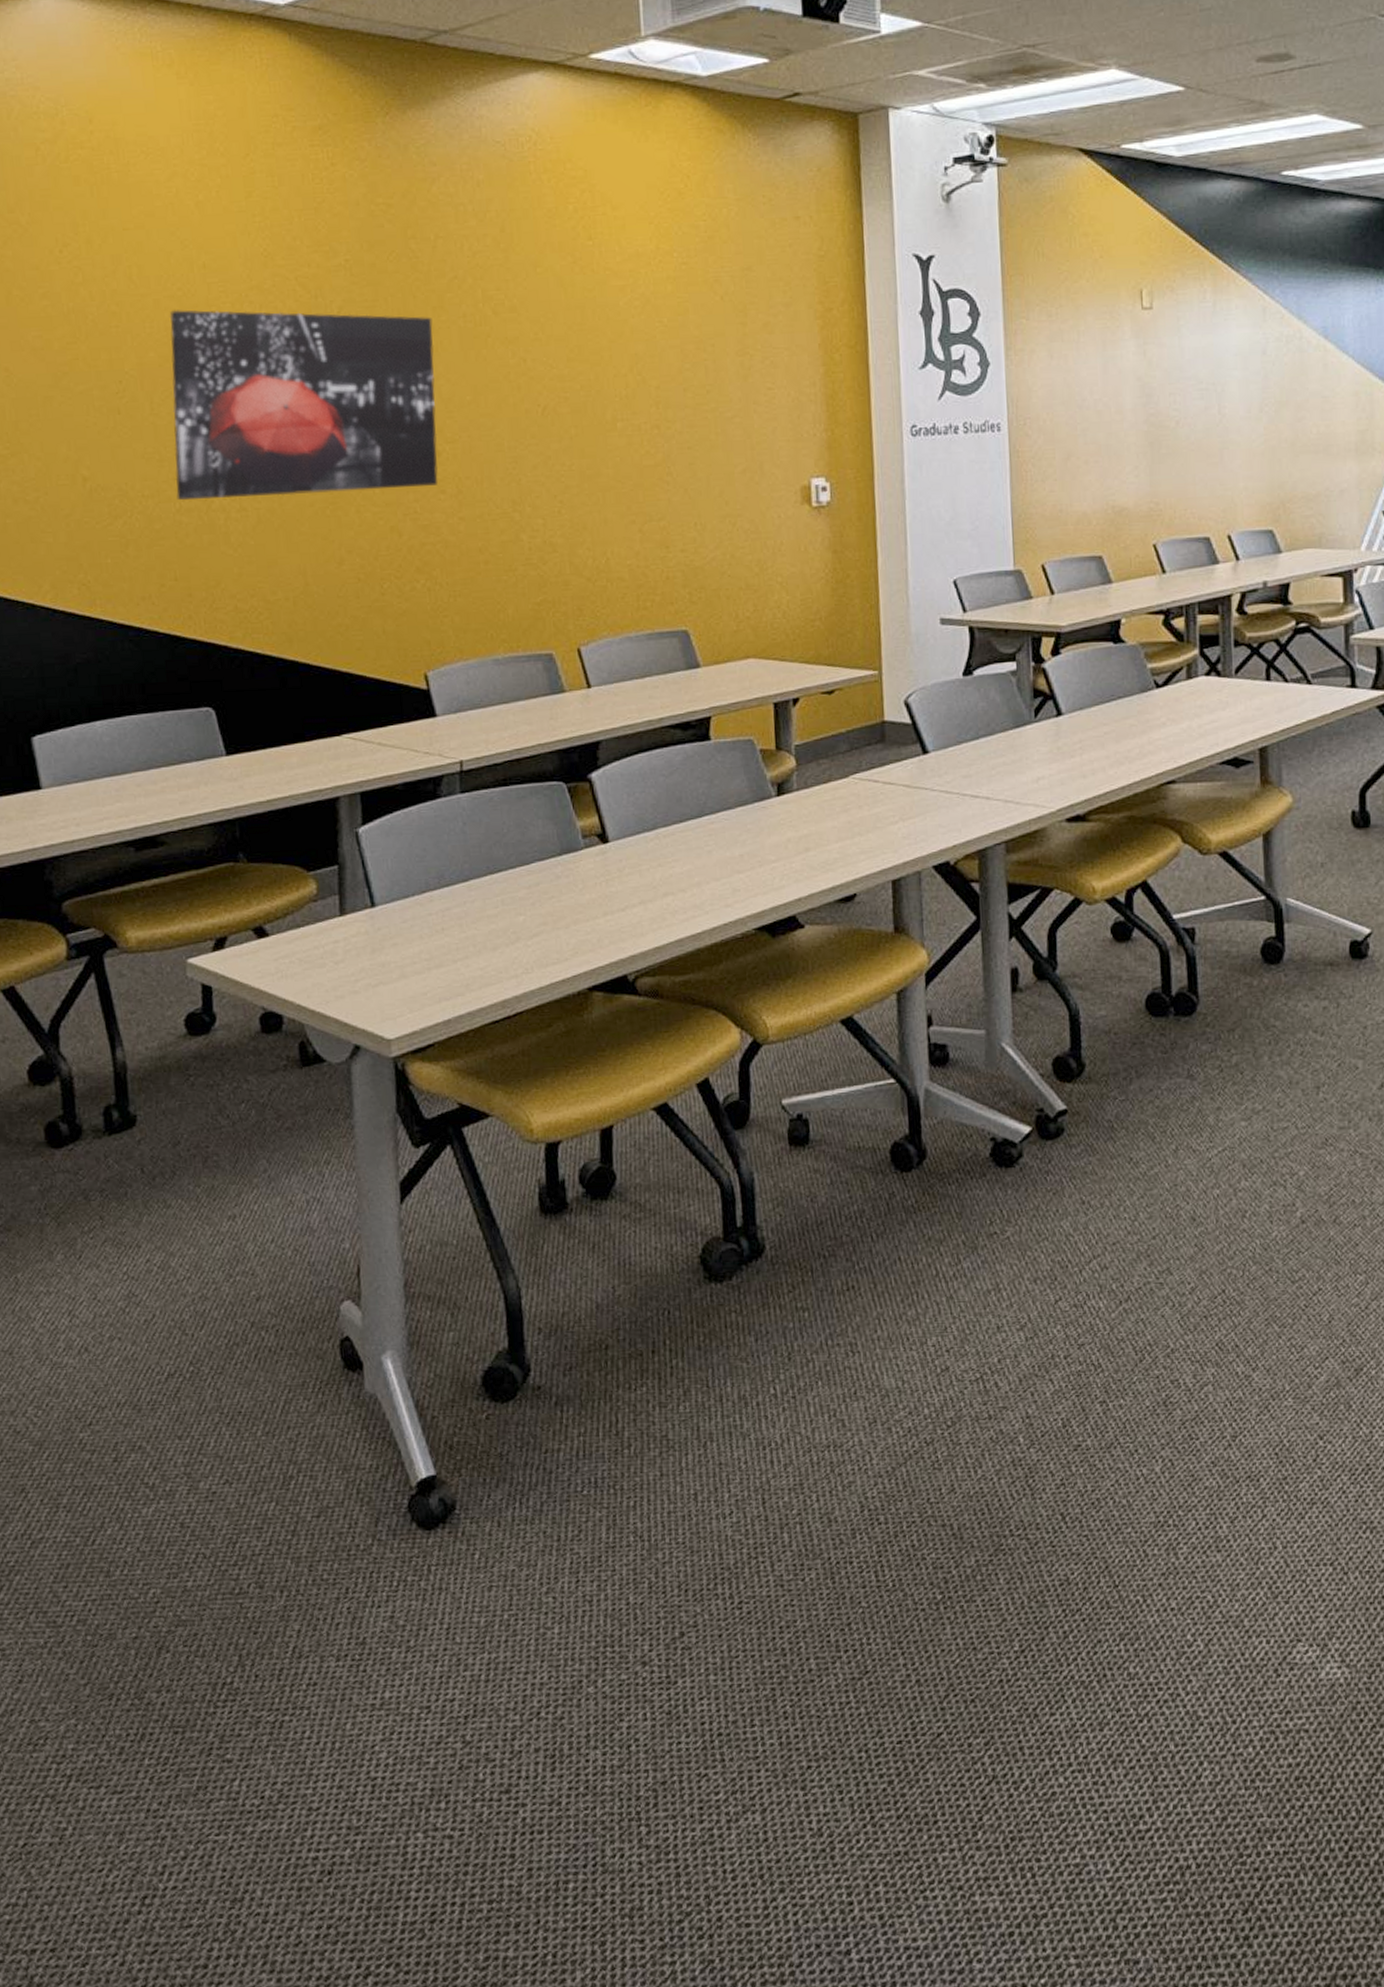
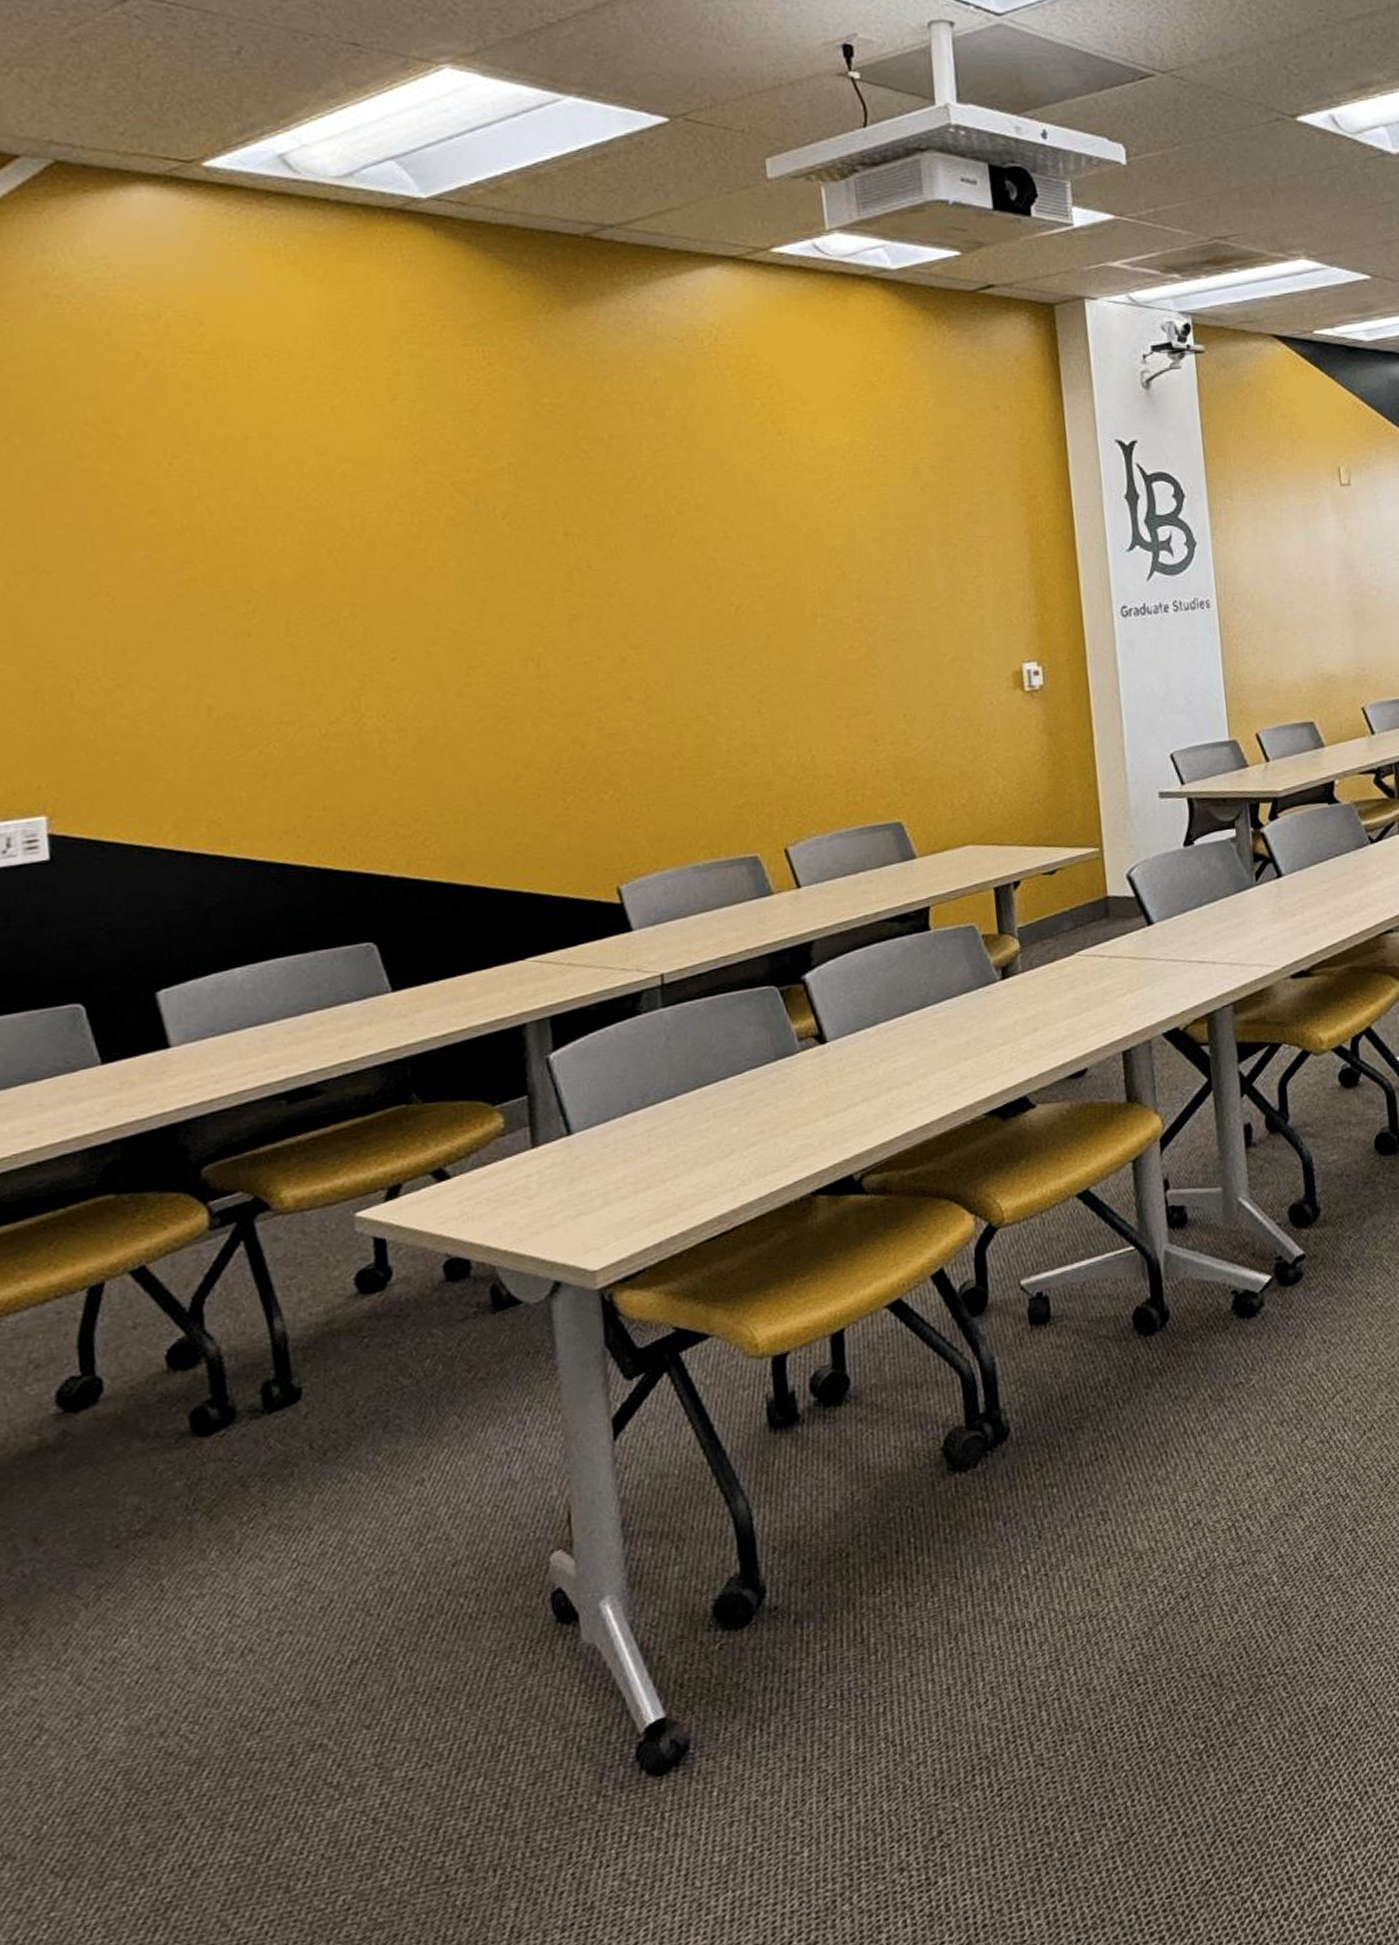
wall art: present [169,310,438,501] -> none [305,519,624,725]

